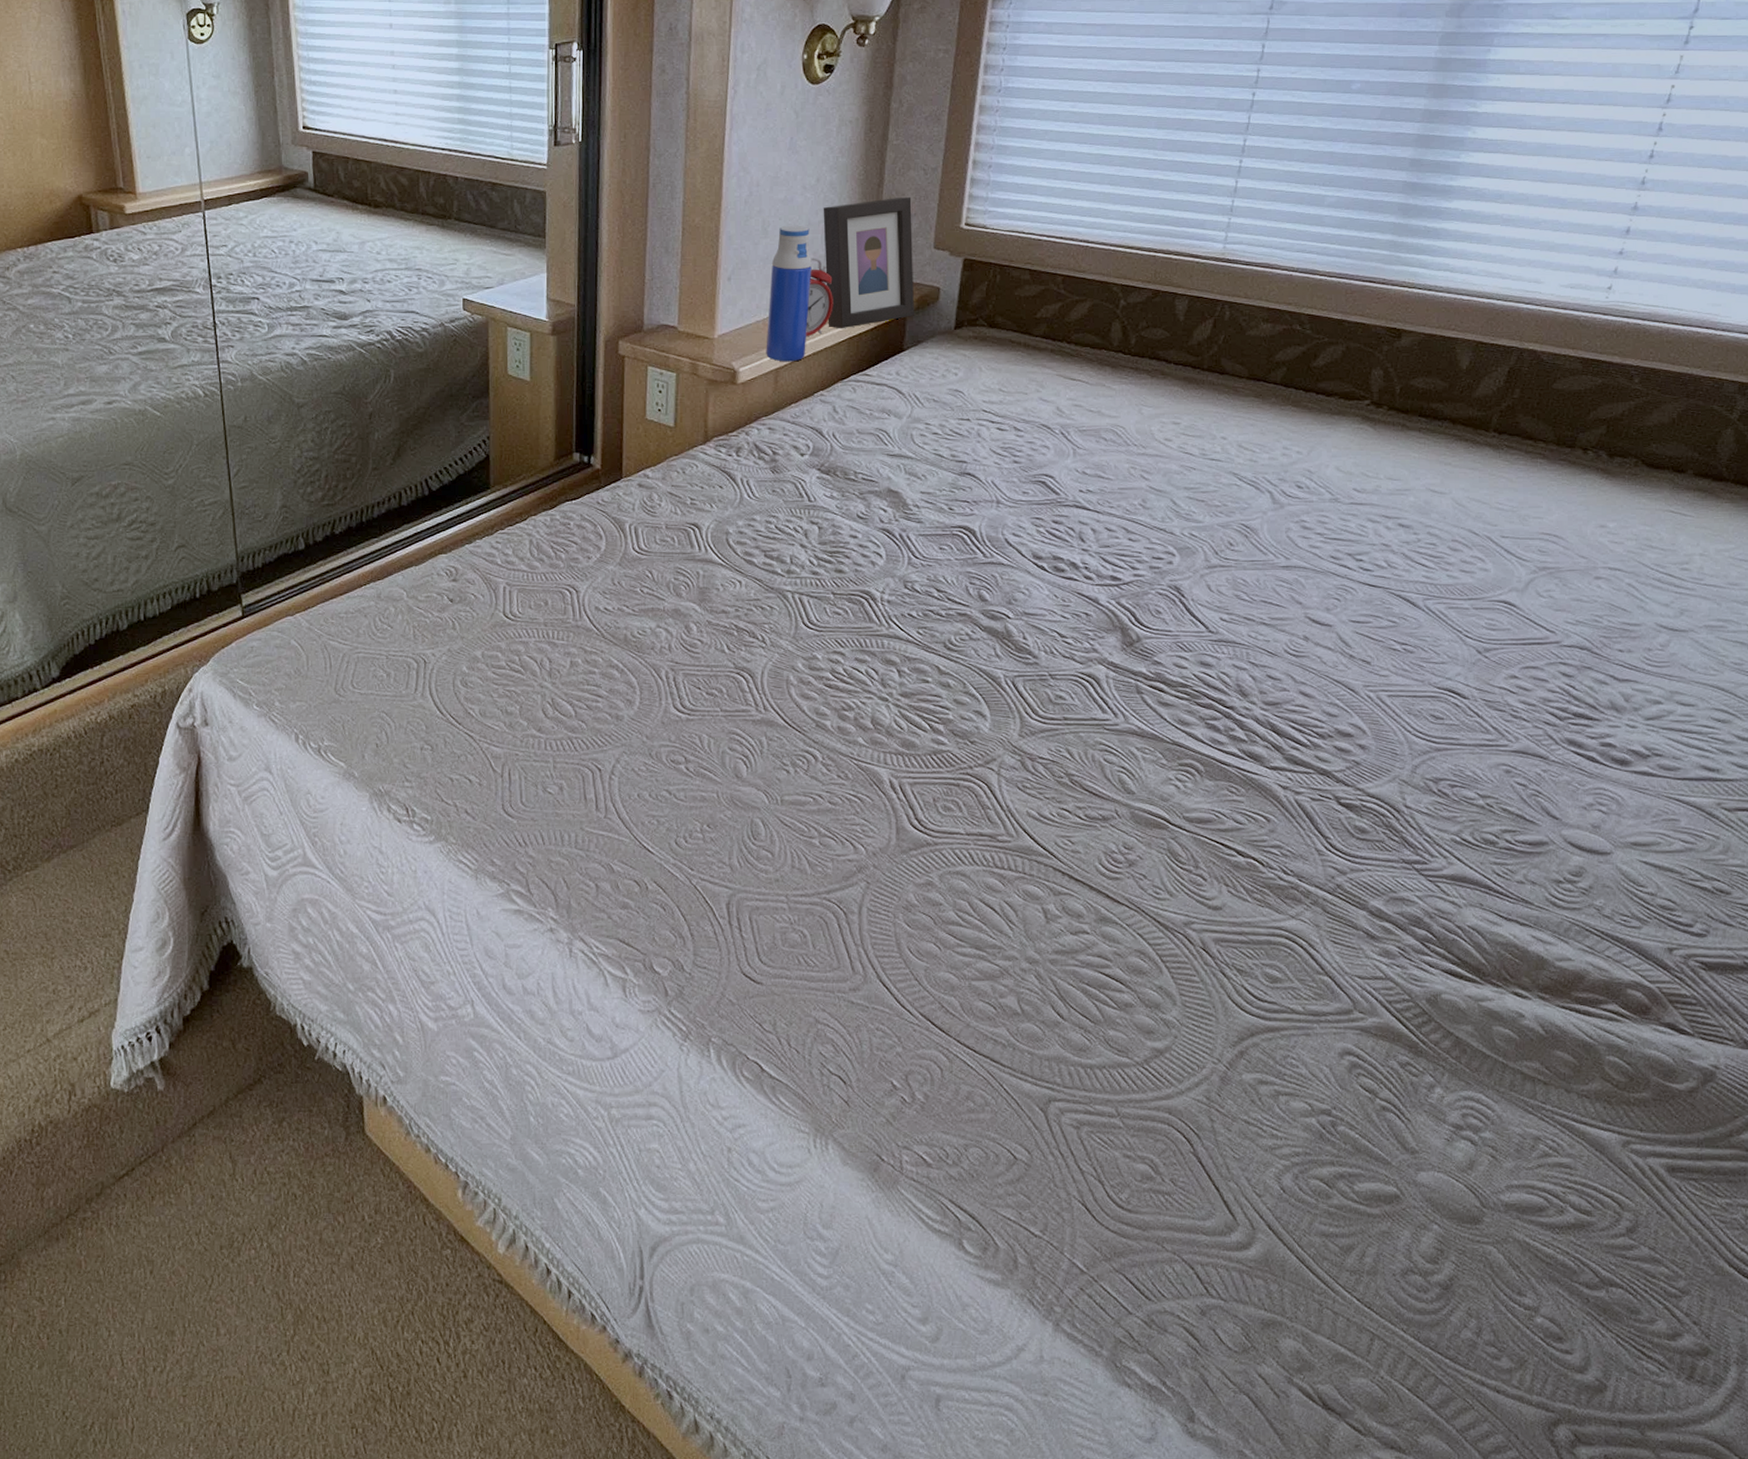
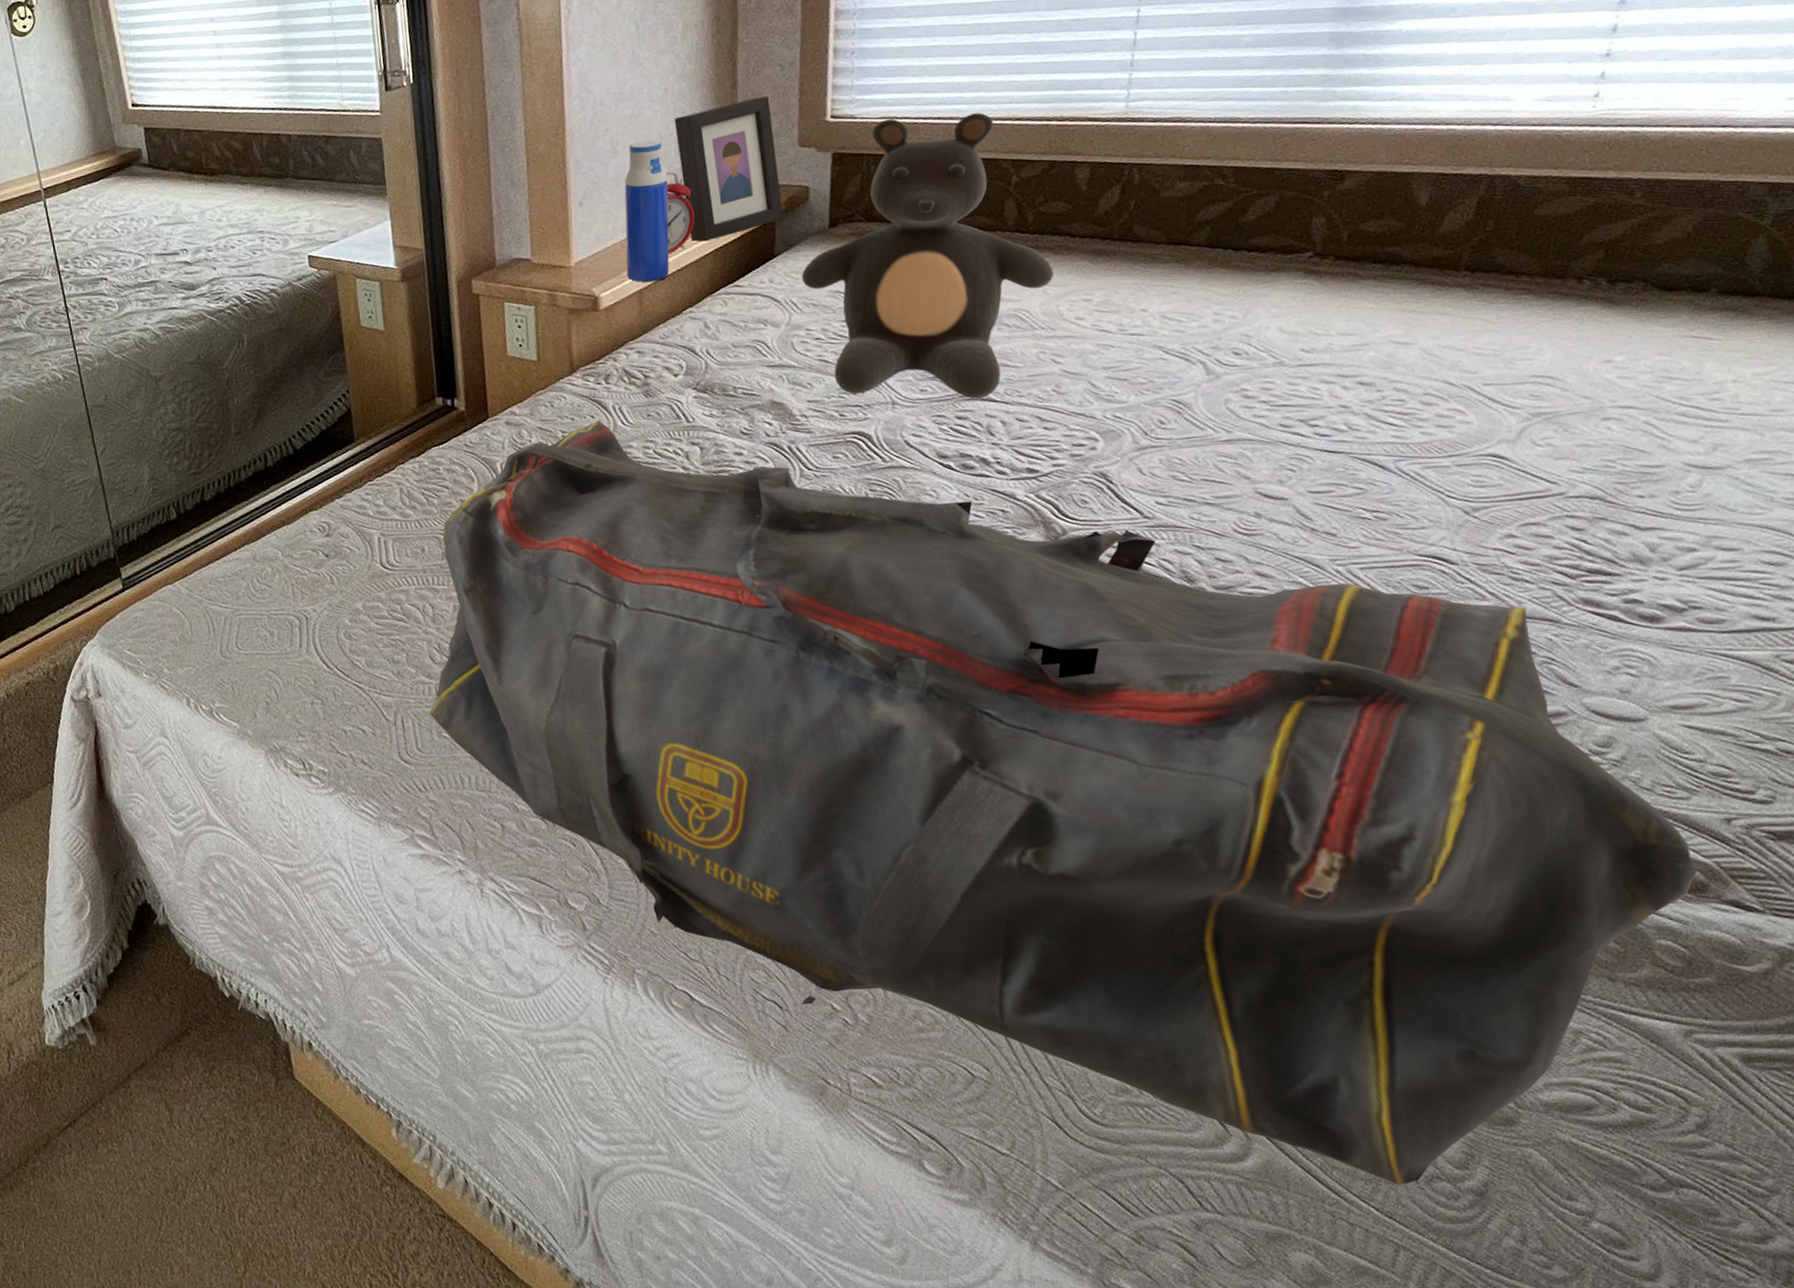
duffel bag: none [536,491,1643,1277] -> present [428,420,1697,1185]
teddy bear: none [925,232,1150,506] -> present [801,112,1054,399]

